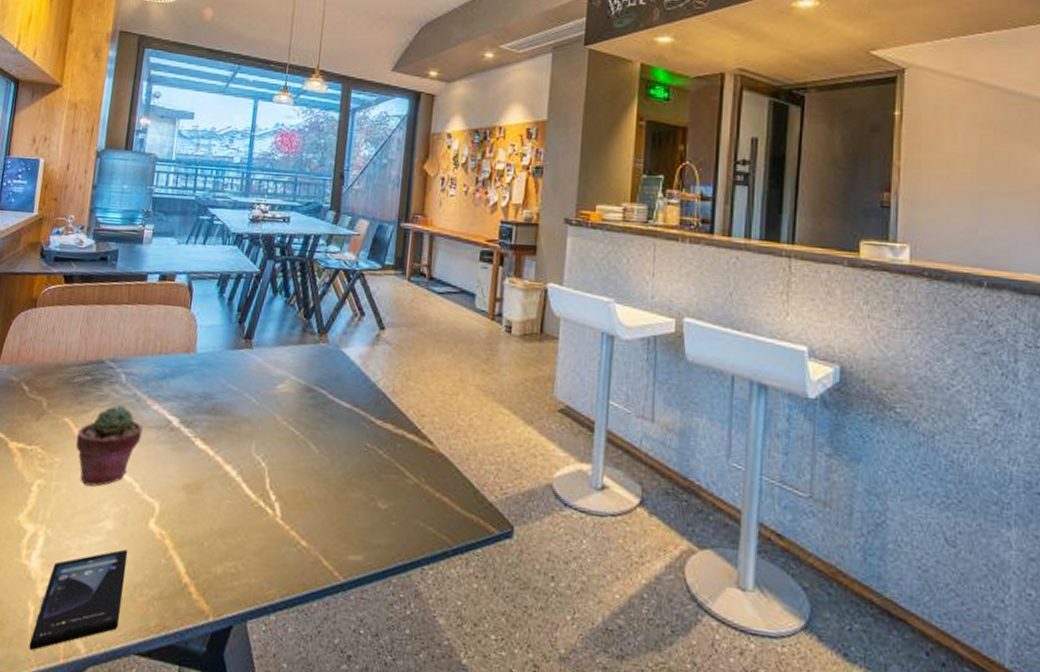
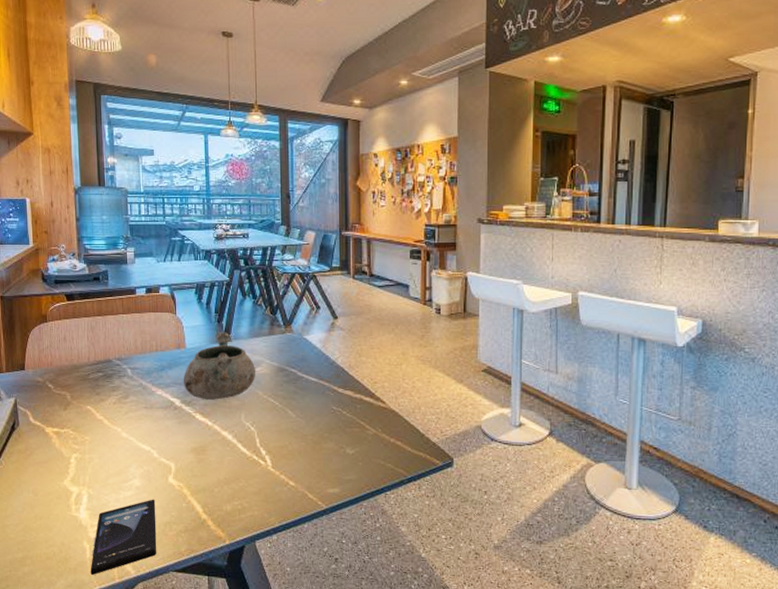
potted succulent: present [76,405,143,487] -> none [99,393,152,456]
decorative bowl: none [186,335,277,423] -> present [183,332,255,400]

